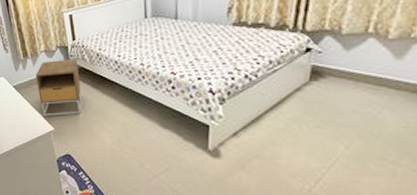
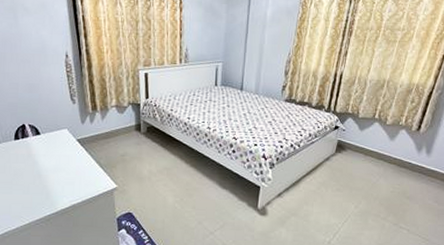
nightstand: present [35,59,82,116] -> none [103,116,150,173]

